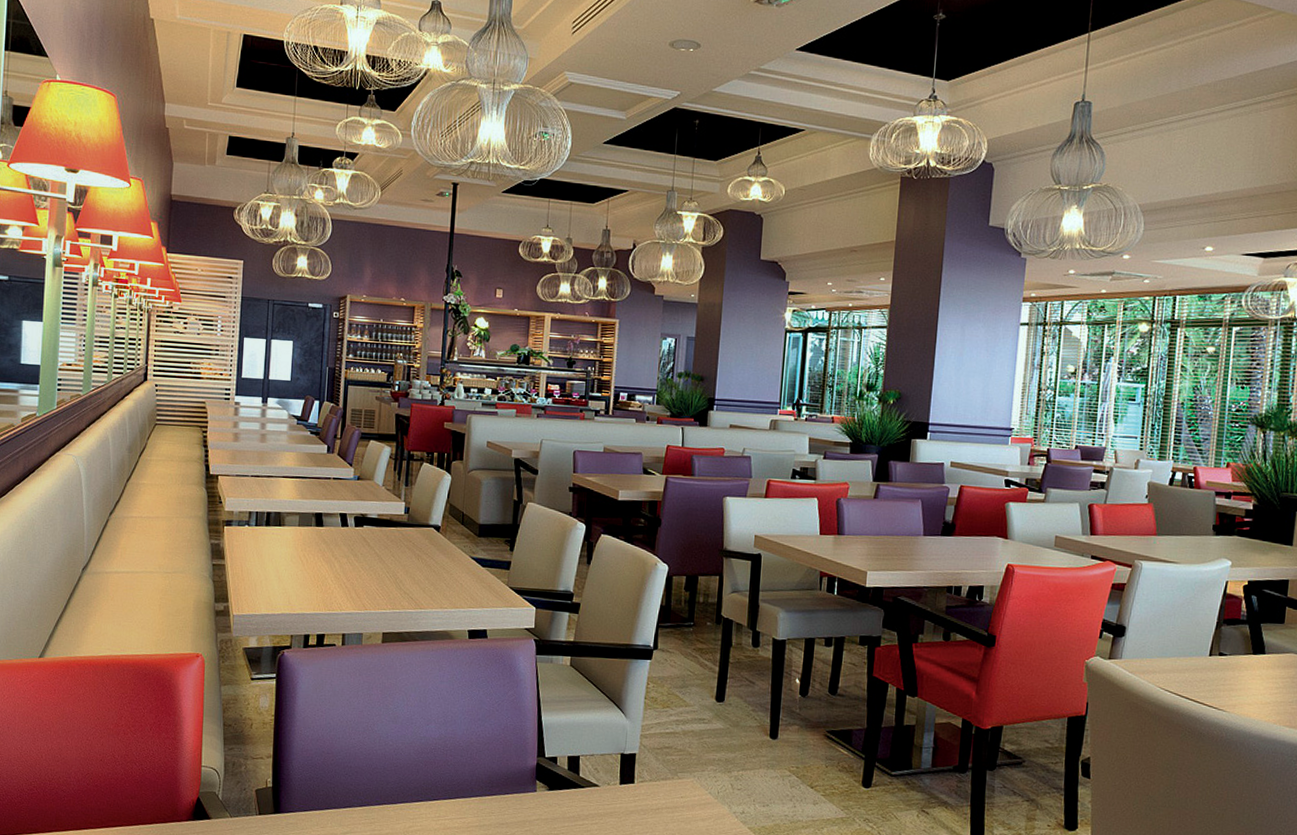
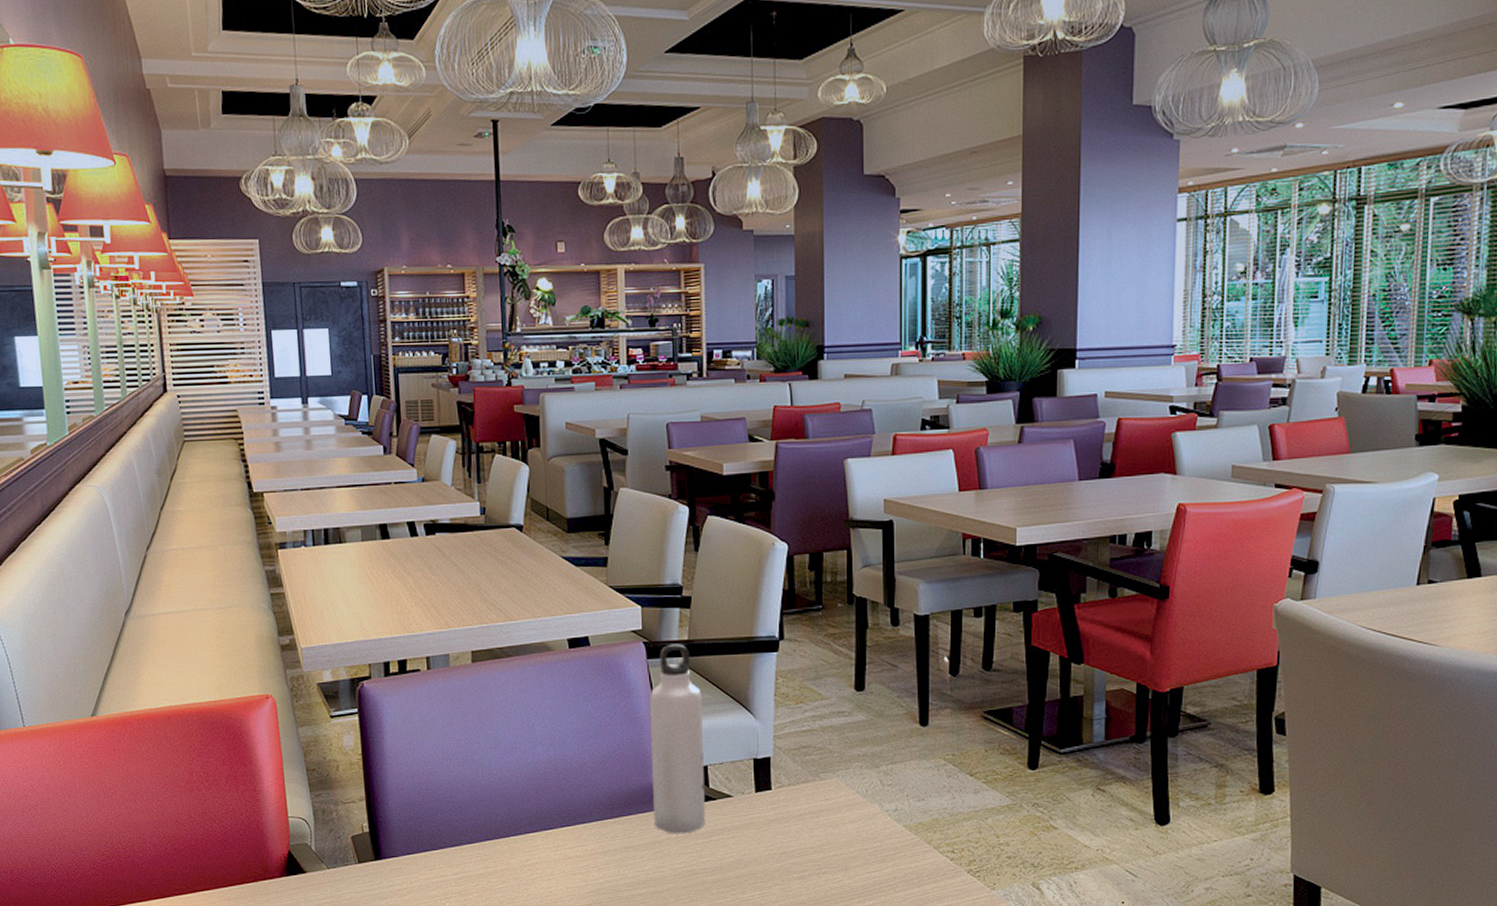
water bottle: none [527,643,581,816] -> present [650,644,705,834]

